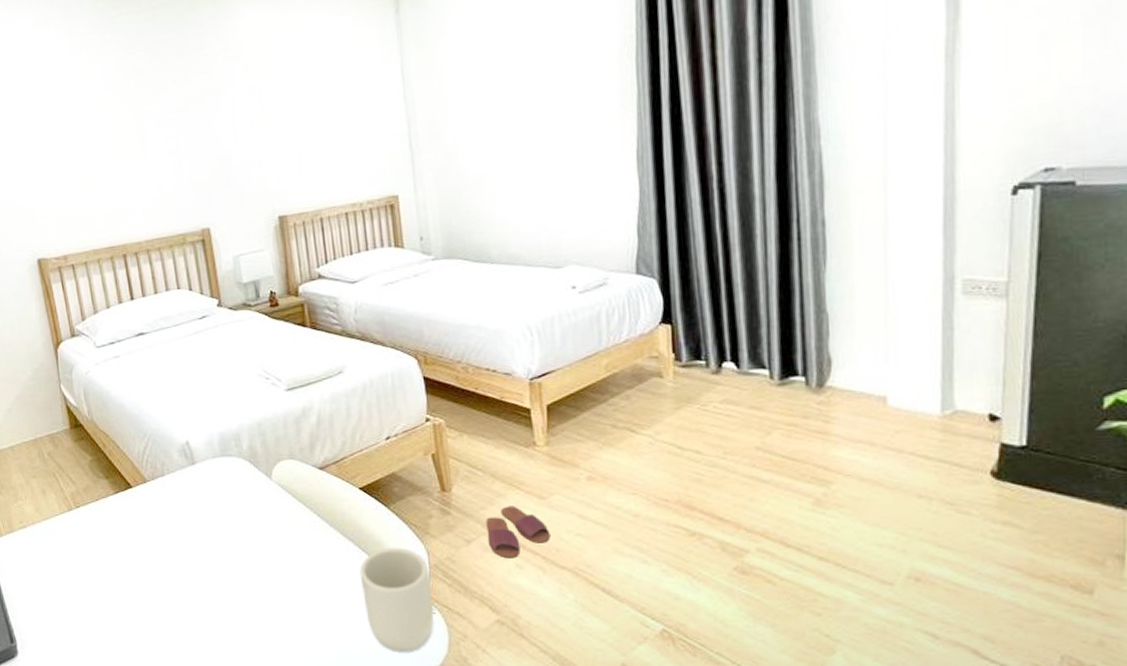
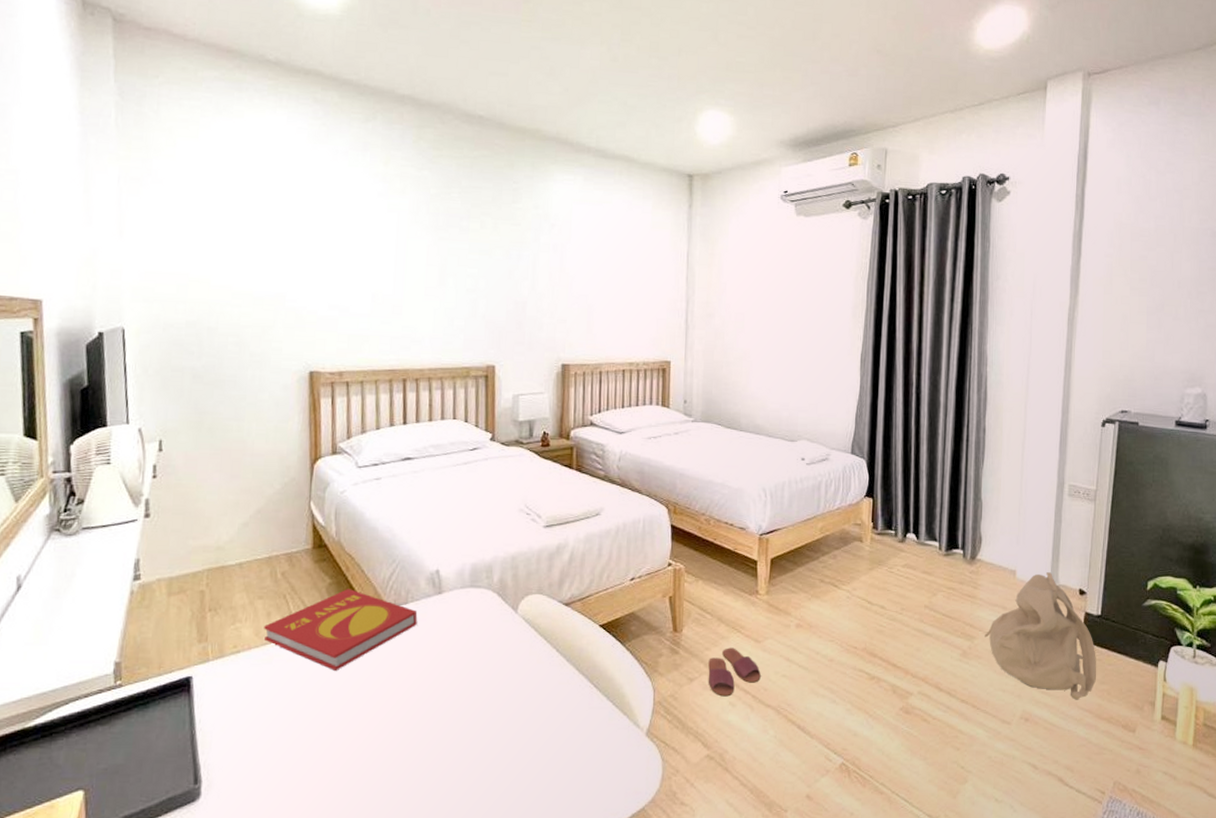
book: none [42,464,177,541] -> present [264,589,418,670]
mug: present [359,547,434,653] -> none [588,684,653,788]
backpack: none [846,395,1024,555] -> present [985,572,1096,700]

